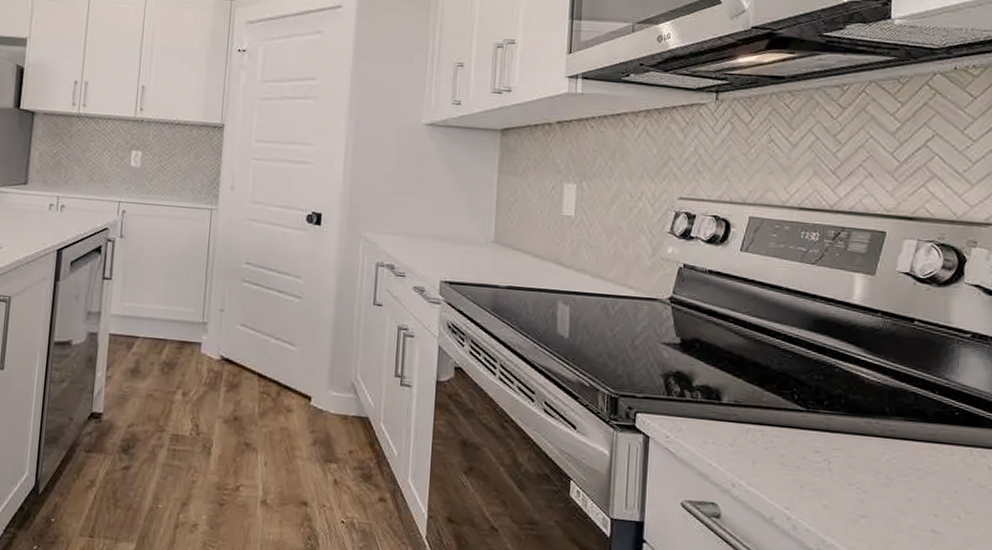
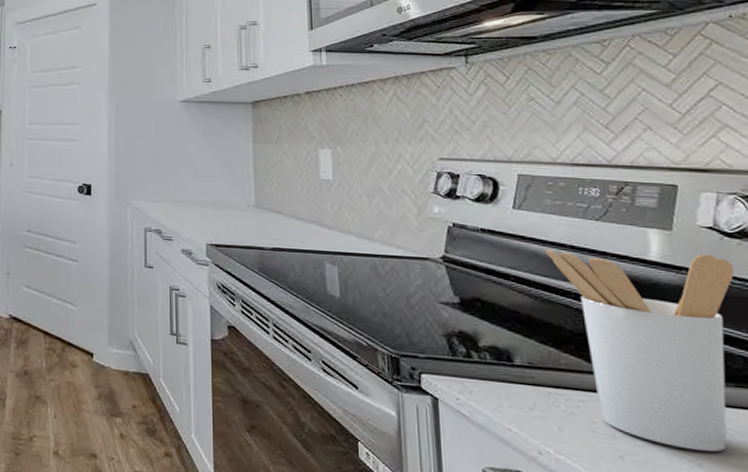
utensil holder: none [763,291,921,480] -> present [544,249,735,452]

